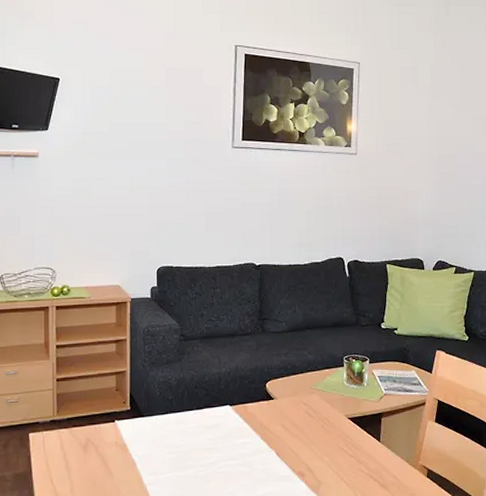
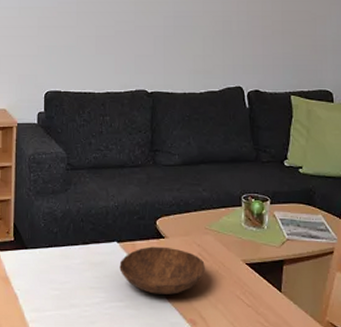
bowl: none [232,407,311,451] -> present [119,246,205,295]

